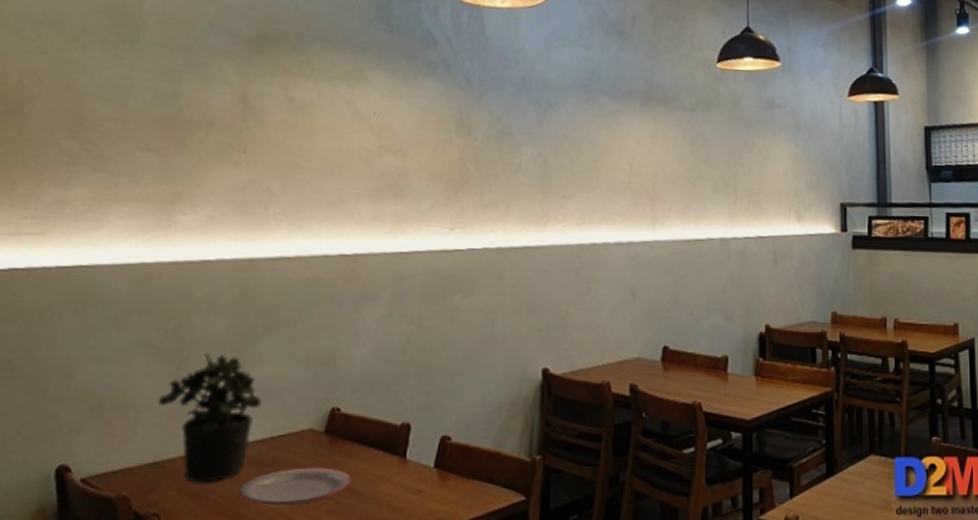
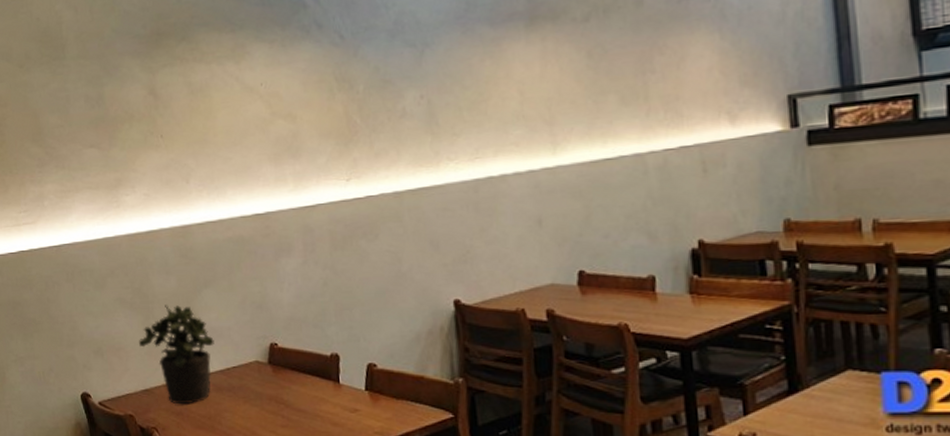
plate: present [237,467,352,507] -> none [210,391,297,423]

